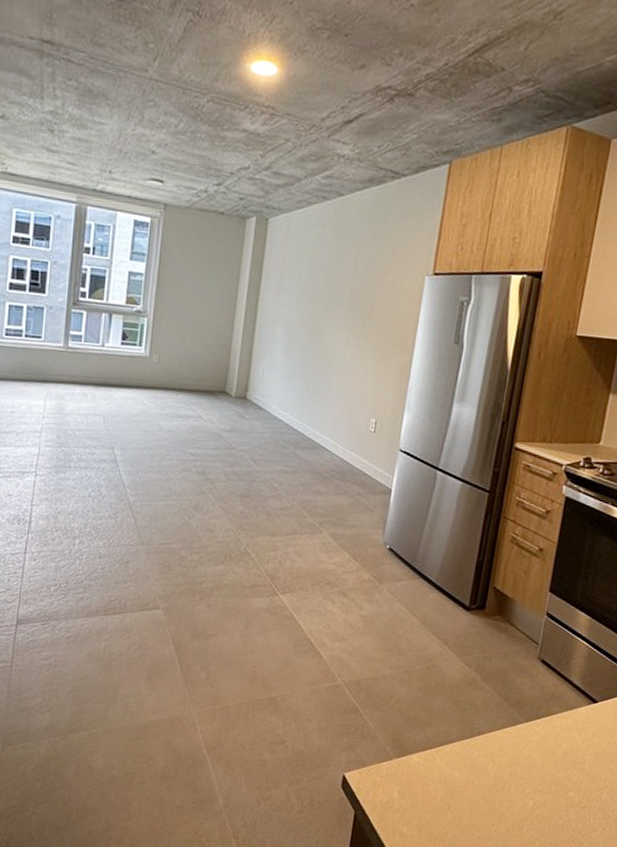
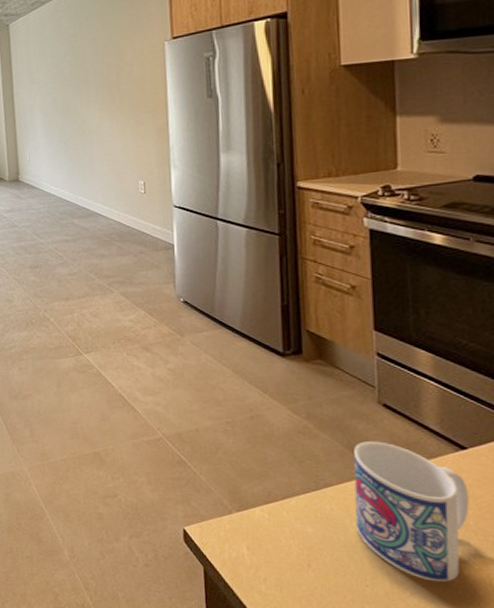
mug: none [496,693,591,819] -> present [353,441,469,582]

